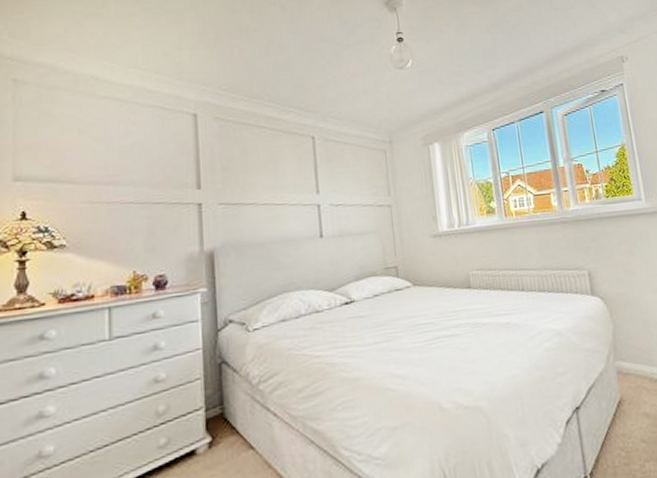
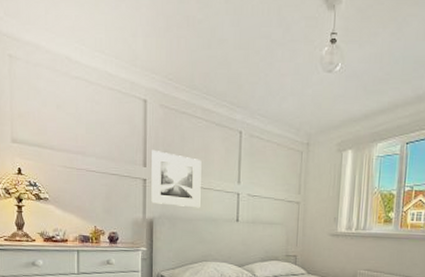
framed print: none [207,168,274,232] -> present [151,149,202,208]

